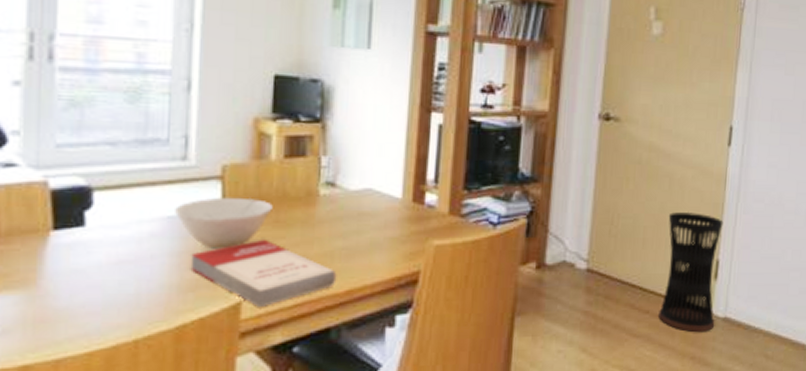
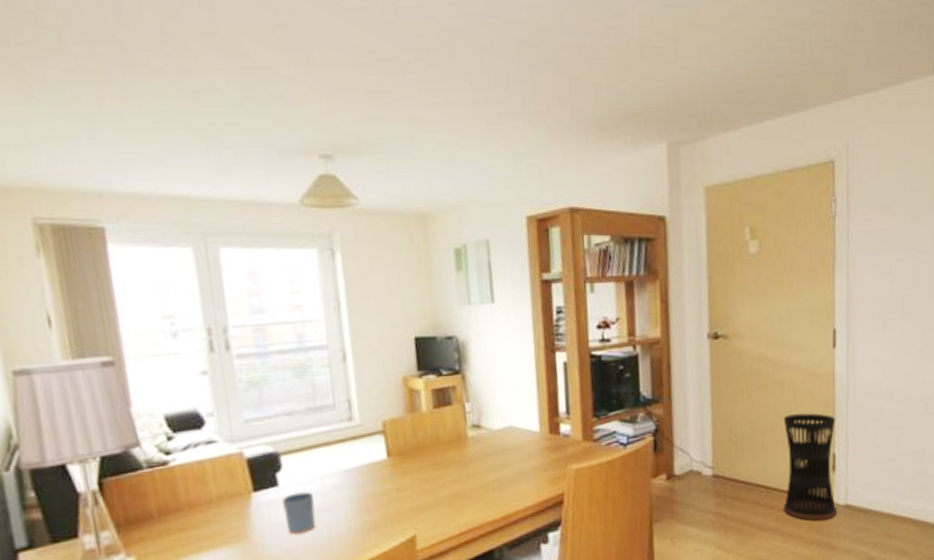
mug: none [86,236,127,285] -> present [282,491,316,534]
bowl: present [175,197,273,249] -> none [349,446,430,493]
book: present [190,239,337,307] -> none [368,480,494,538]

